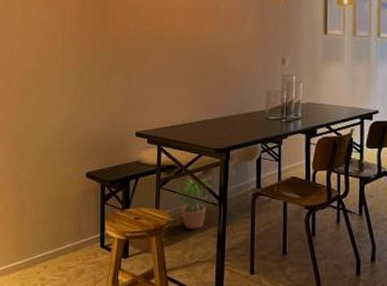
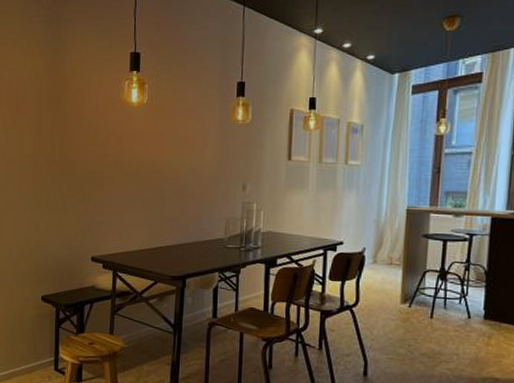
potted plant: present [173,178,215,229] -> none [127,305,170,357]

